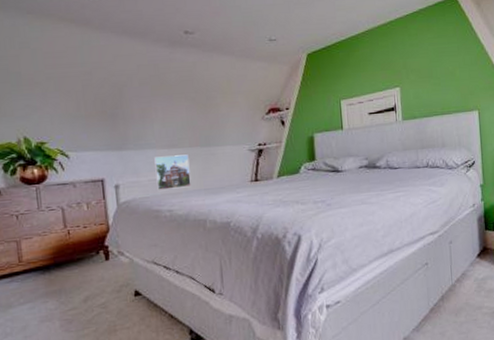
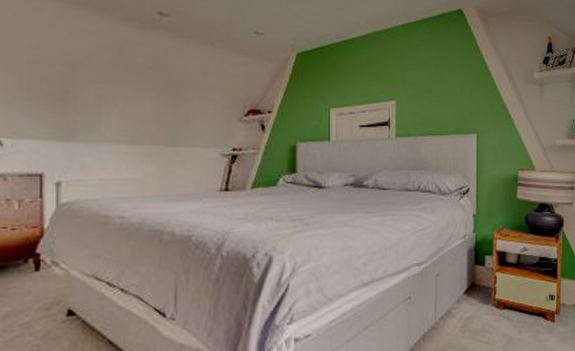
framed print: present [154,154,191,190] -> none [108,153,149,192]

